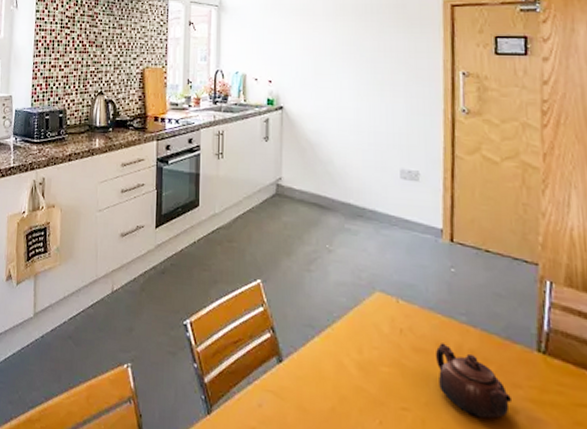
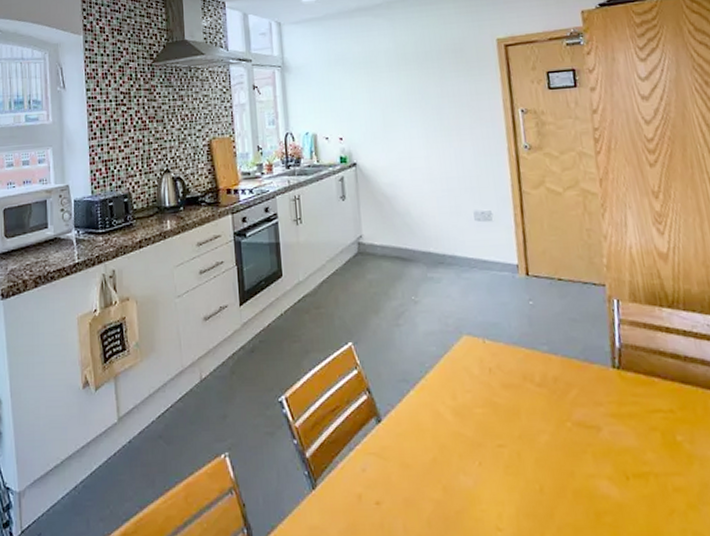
teapot: present [435,343,511,419] -> none [522,375,594,441]

